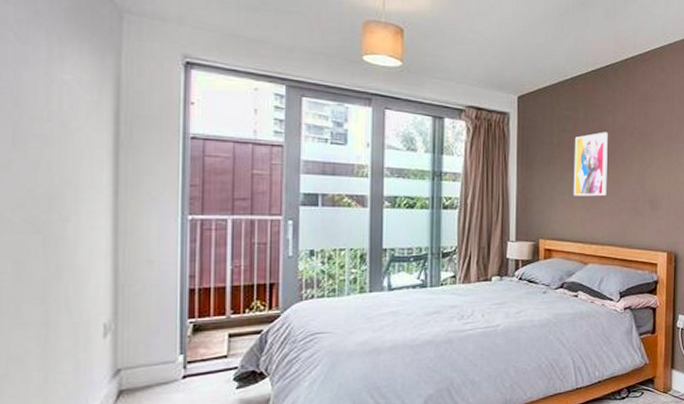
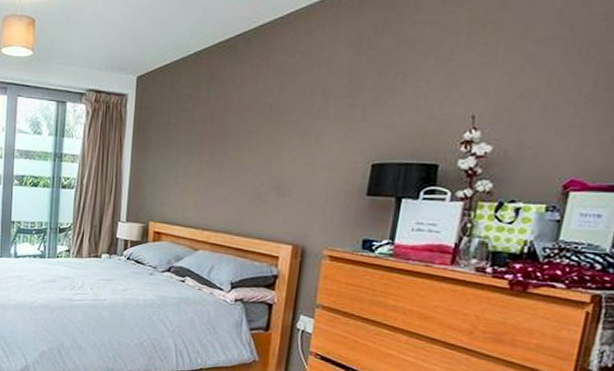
wall art: present [573,132,608,197] -> none [187,110,233,180]

